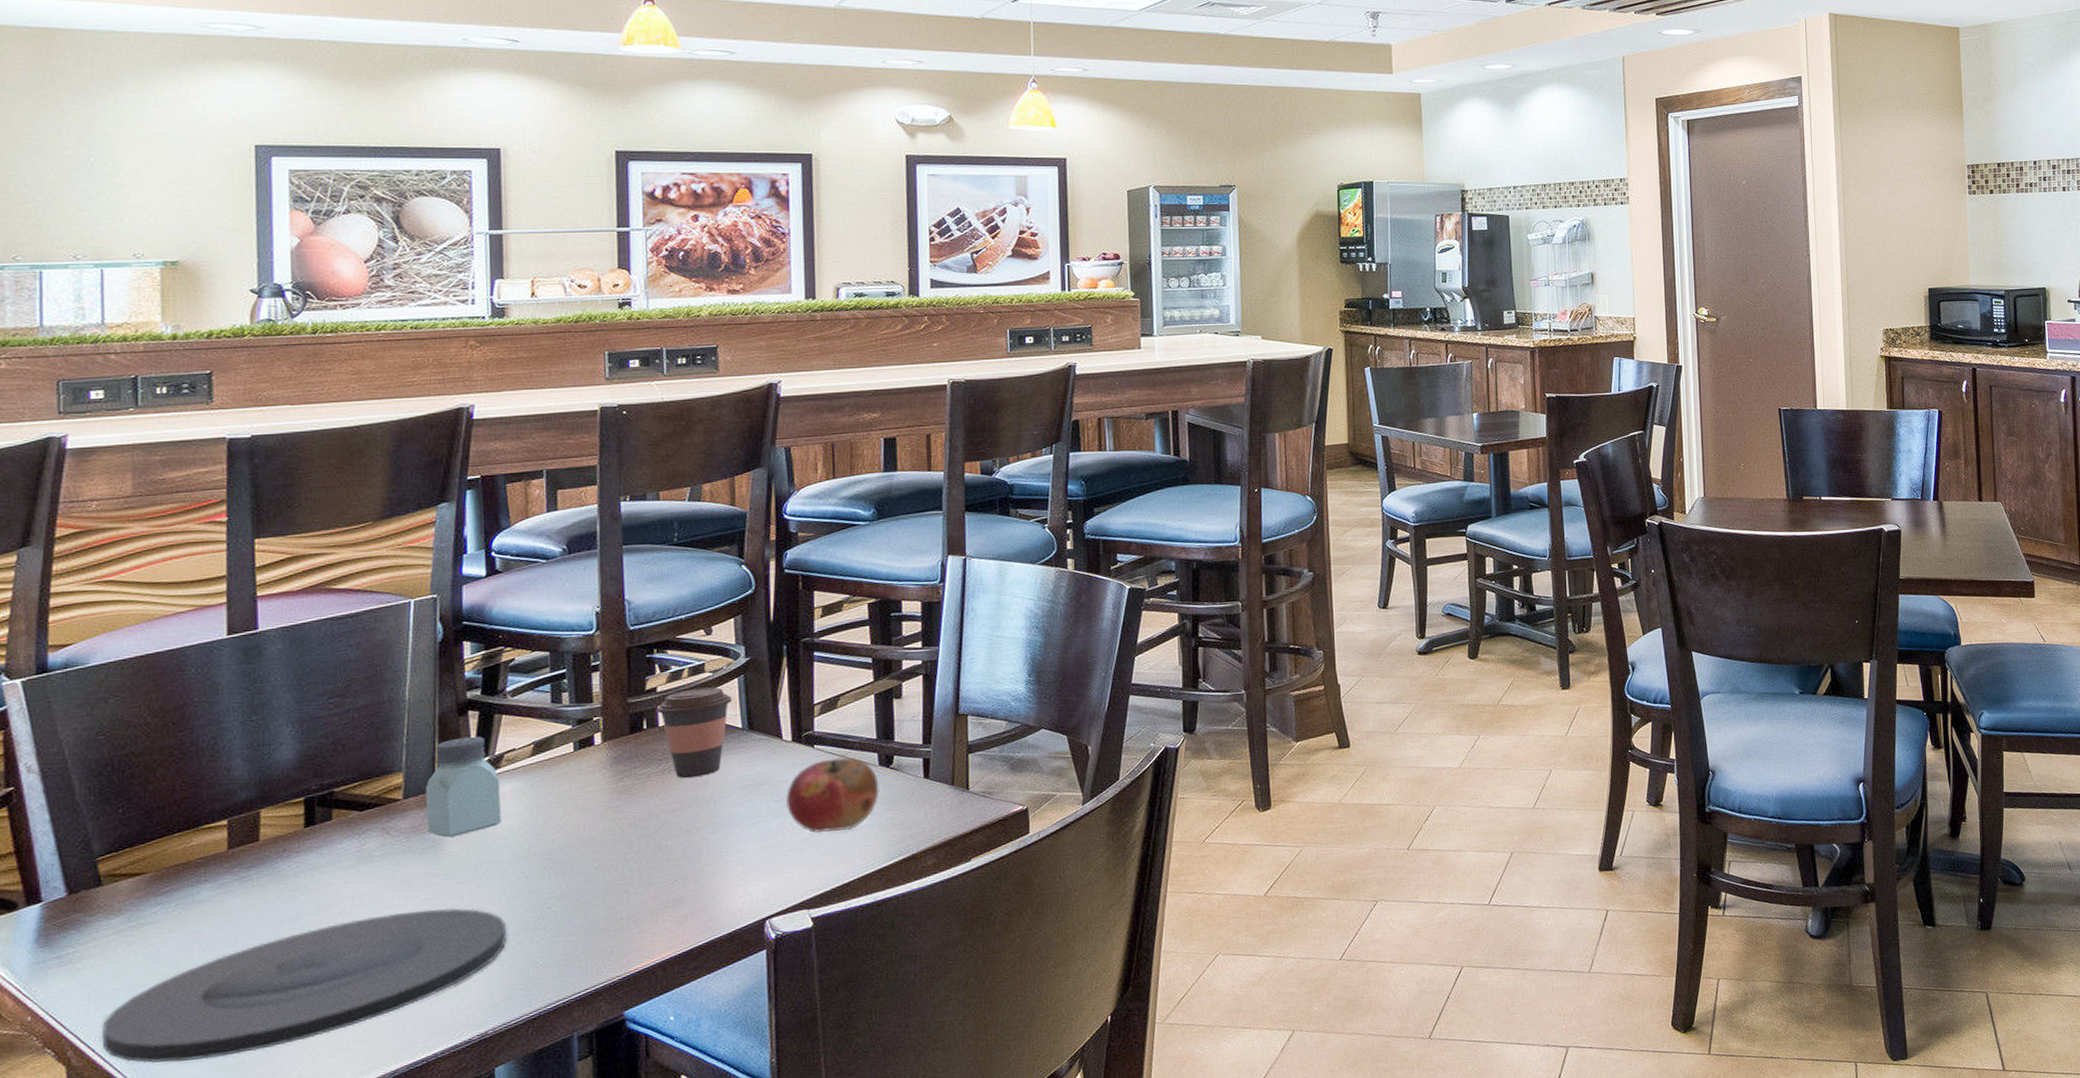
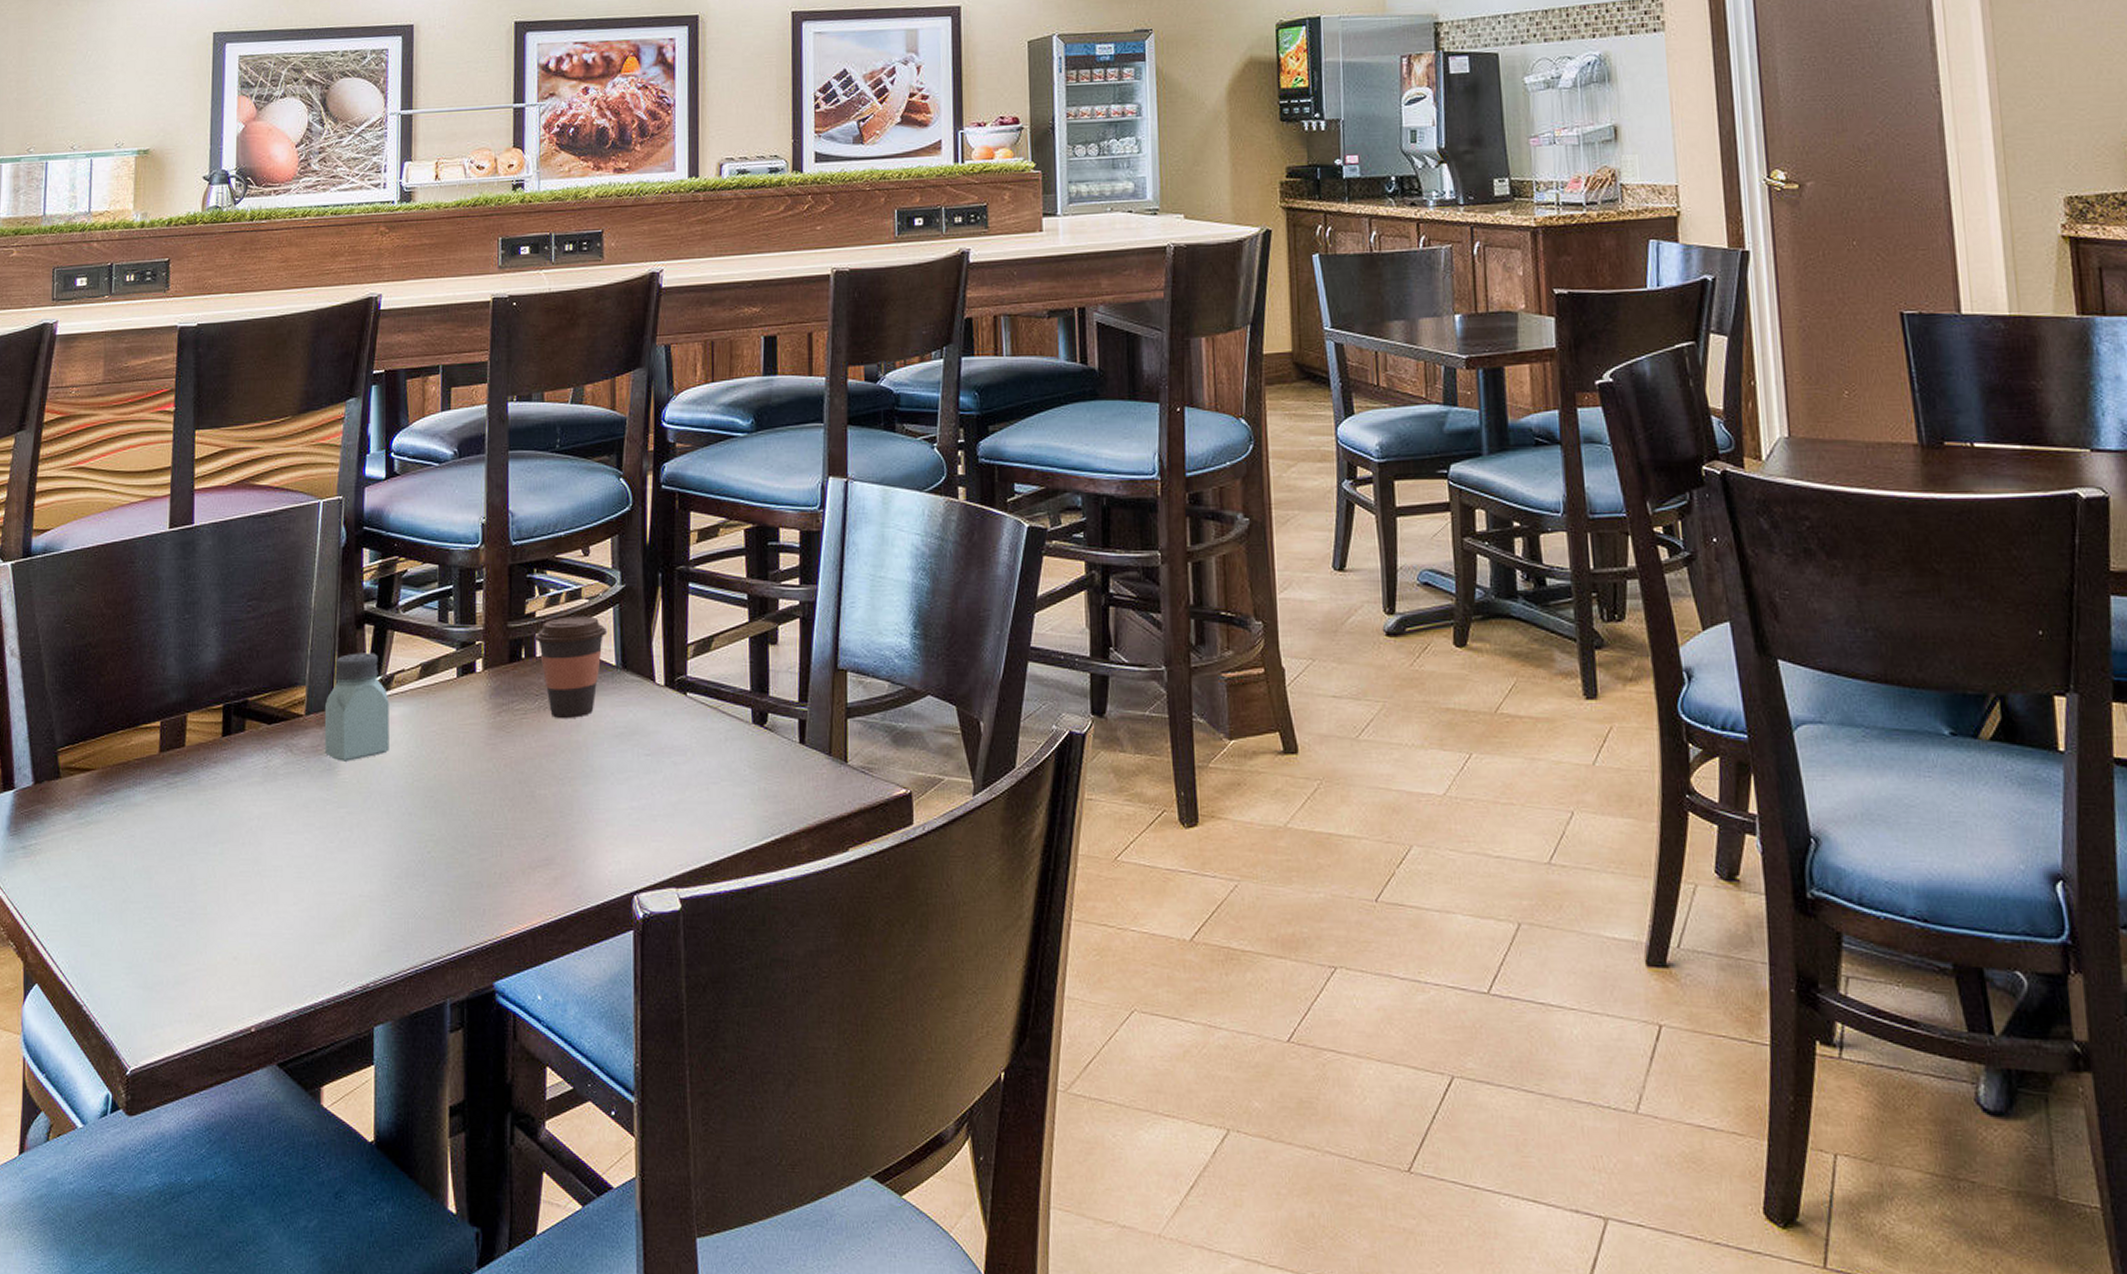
plate: present [102,908,508,1063] -> none [53,839,390,974]
fruit: present [785,757,879,833] -> none [656,710,752,798]

